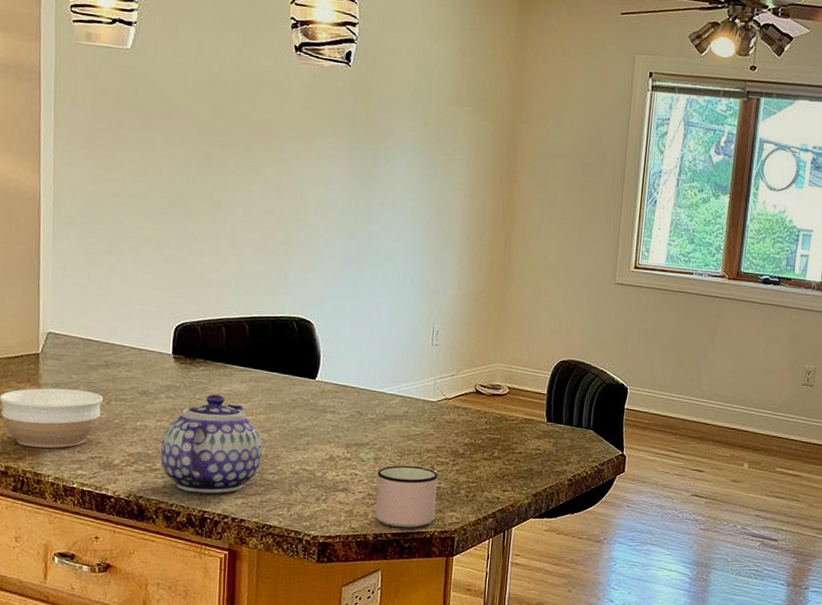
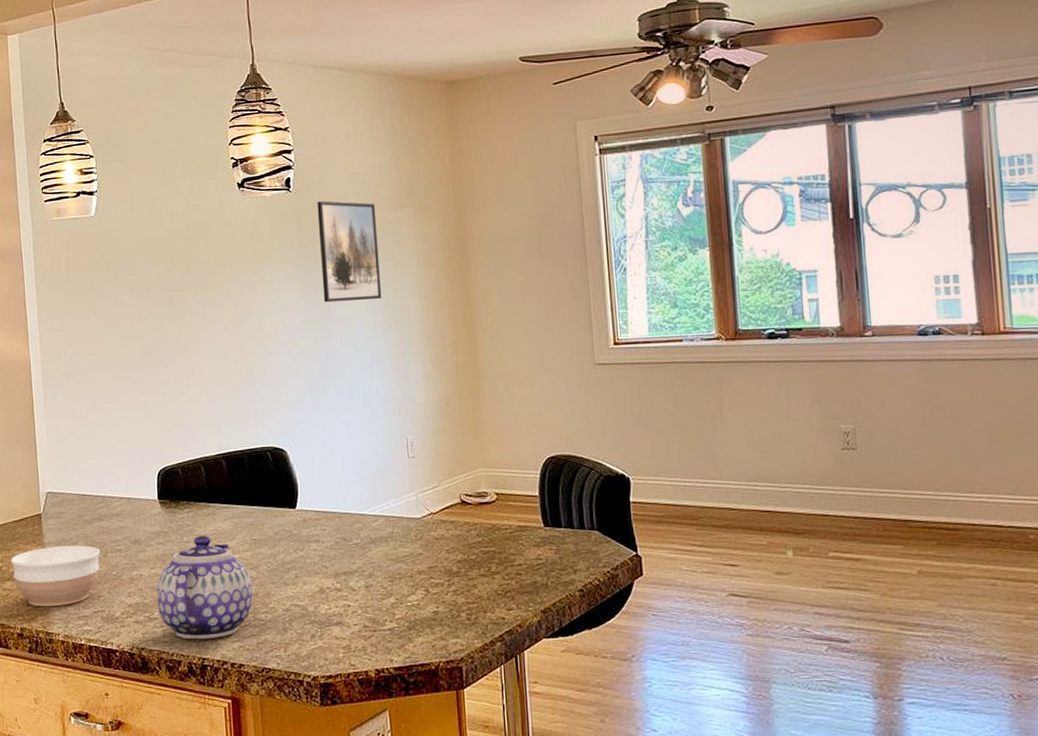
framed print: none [370,82,435,191] -> present [317,201,382,303]
mug: present [375,465,439,528] -> none [370,590,438,660]

